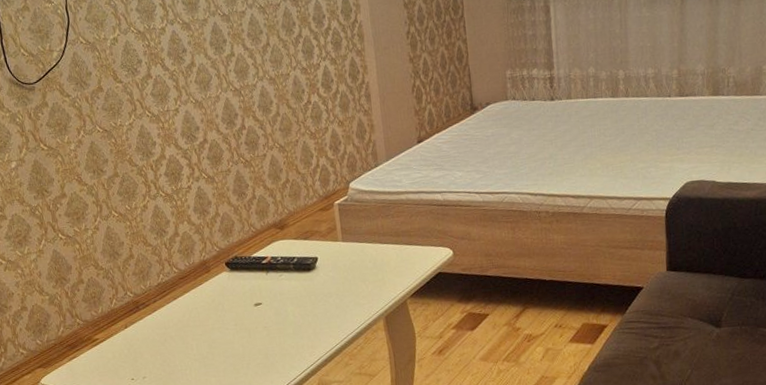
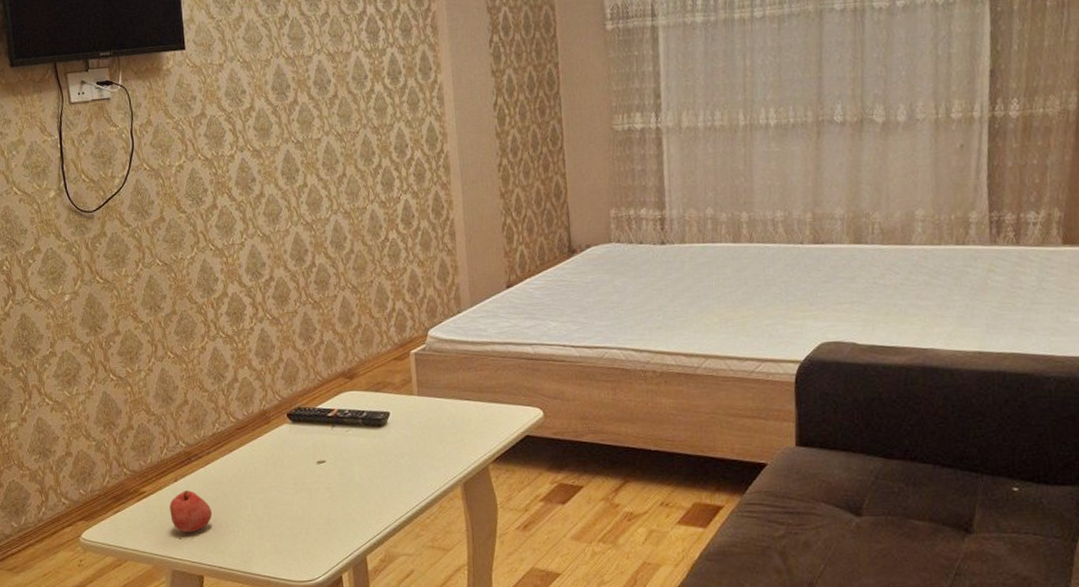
apple: none [121,335,162,374] -> present [170,490,213,533]

